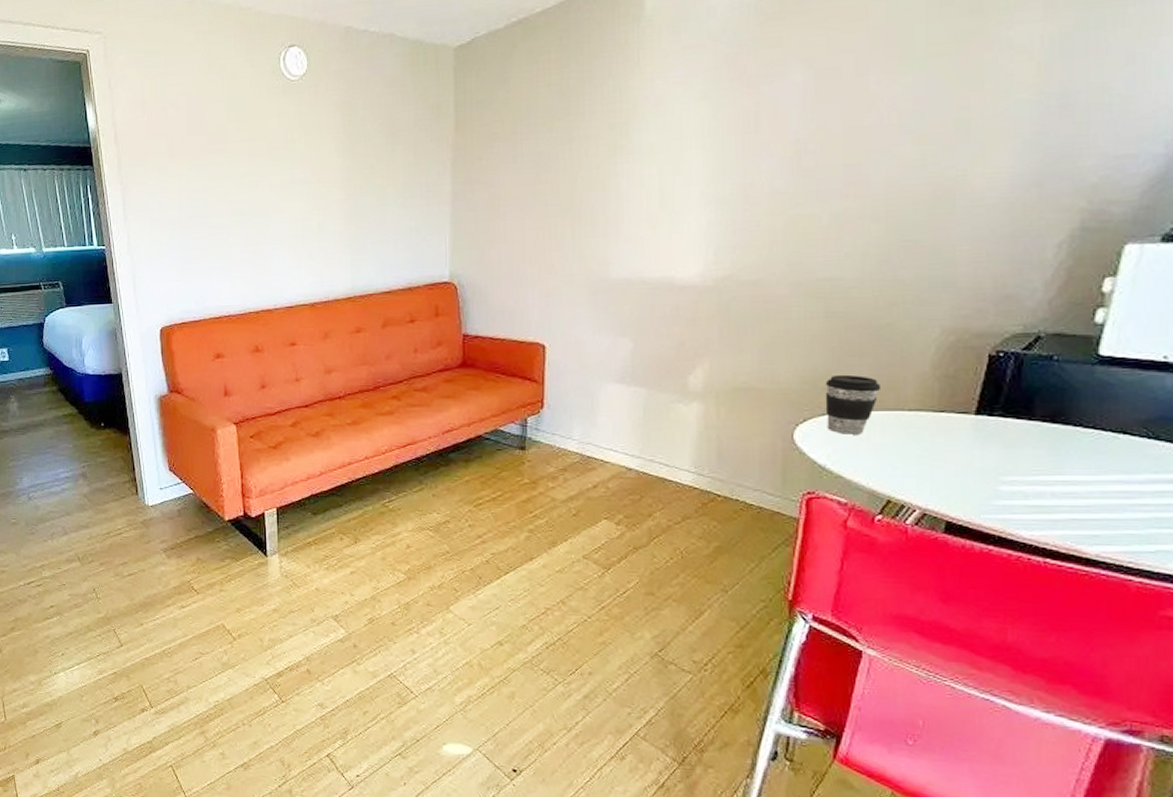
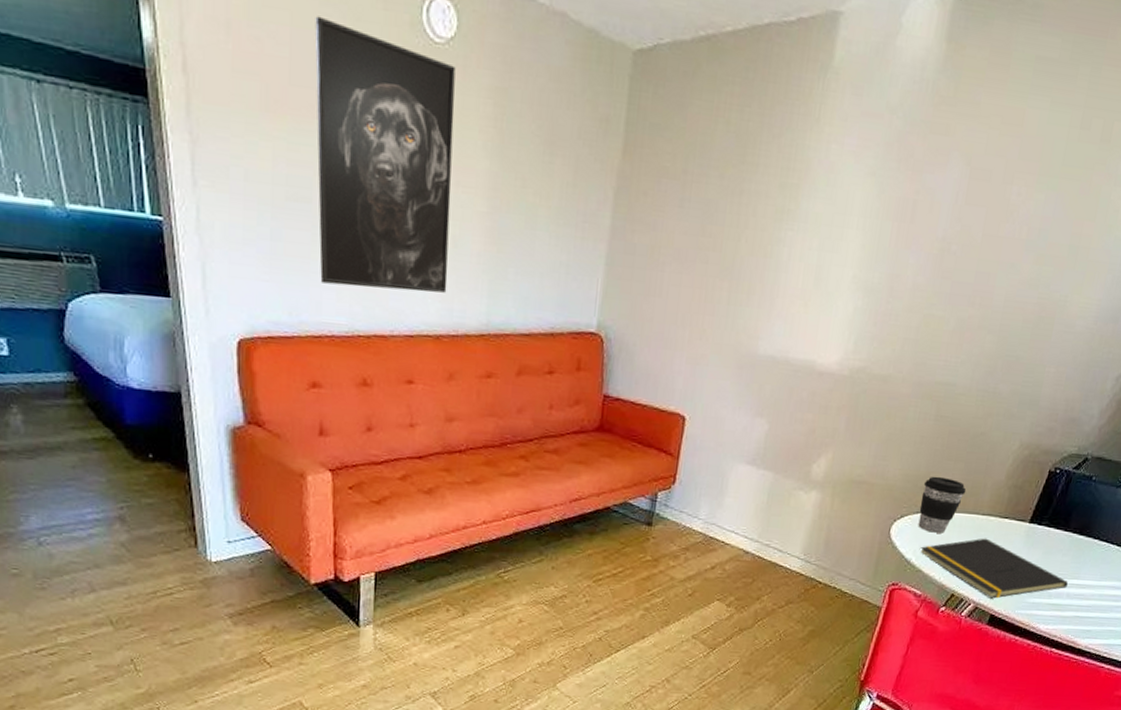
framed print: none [203,82,317,276] -> present [314,16,456,293]
notepad: none [836,436,1049,503] -> present [920,538,1068,599]

